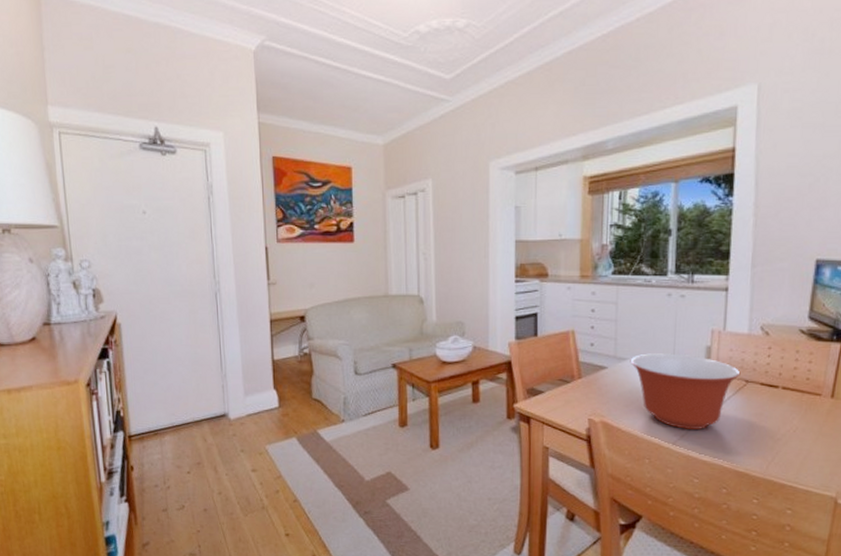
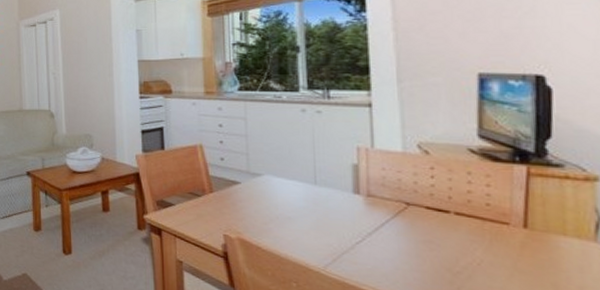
mixing bowl: present [630,353,741,429] -> none [265,169,399,254]

